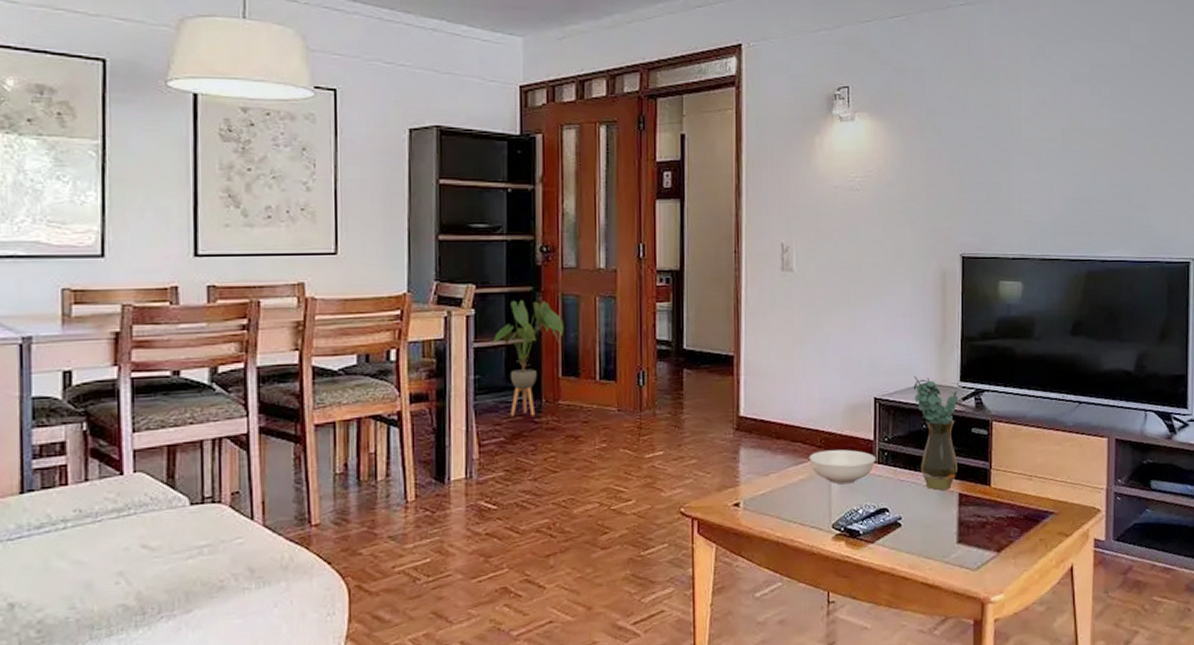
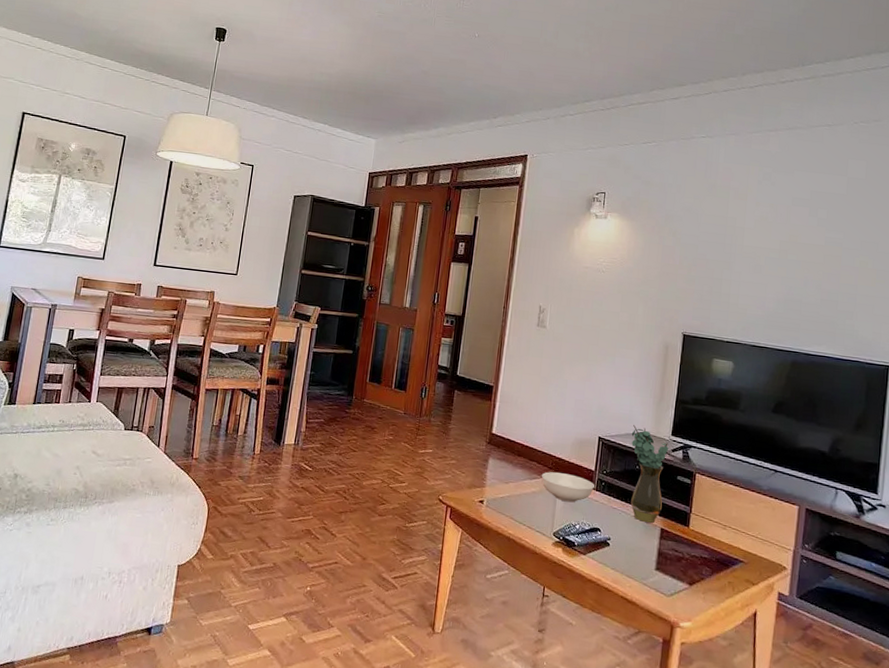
house plant: present [492,300,564,417] -> none [326,322,375,407]

